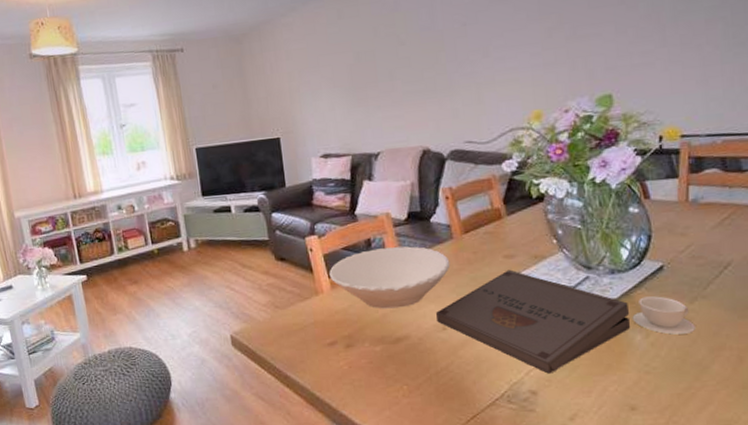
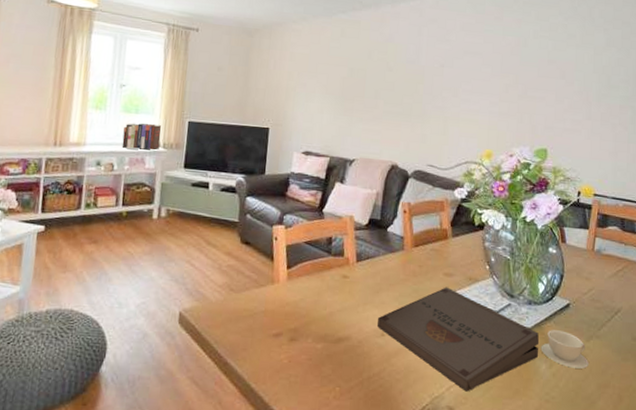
books: none [134,157,173,189] -> present [121,123,162,151]
bowl: present [329,246,450,309] -> none [288,248,398,309]

